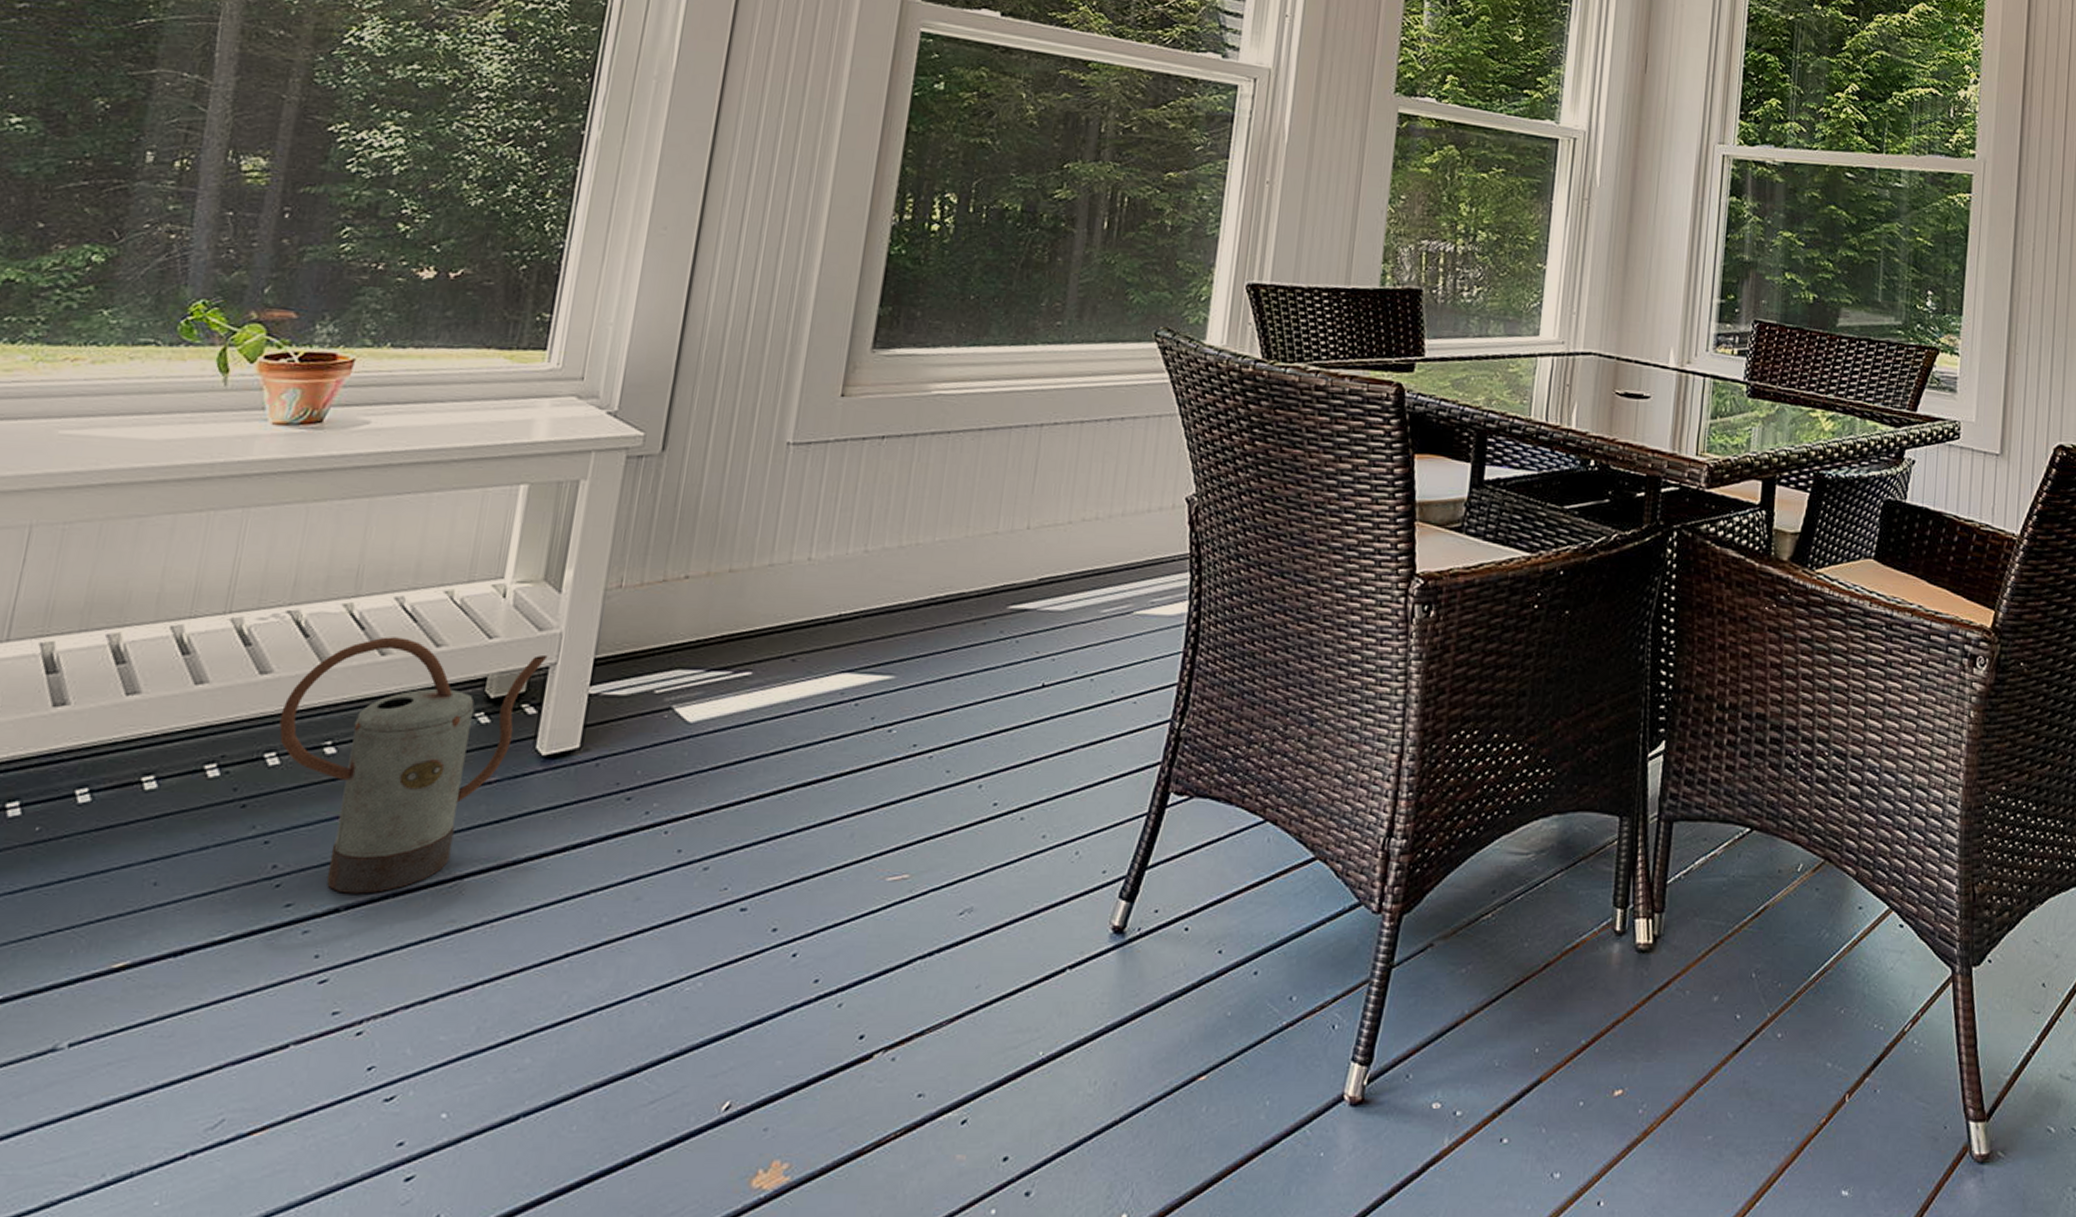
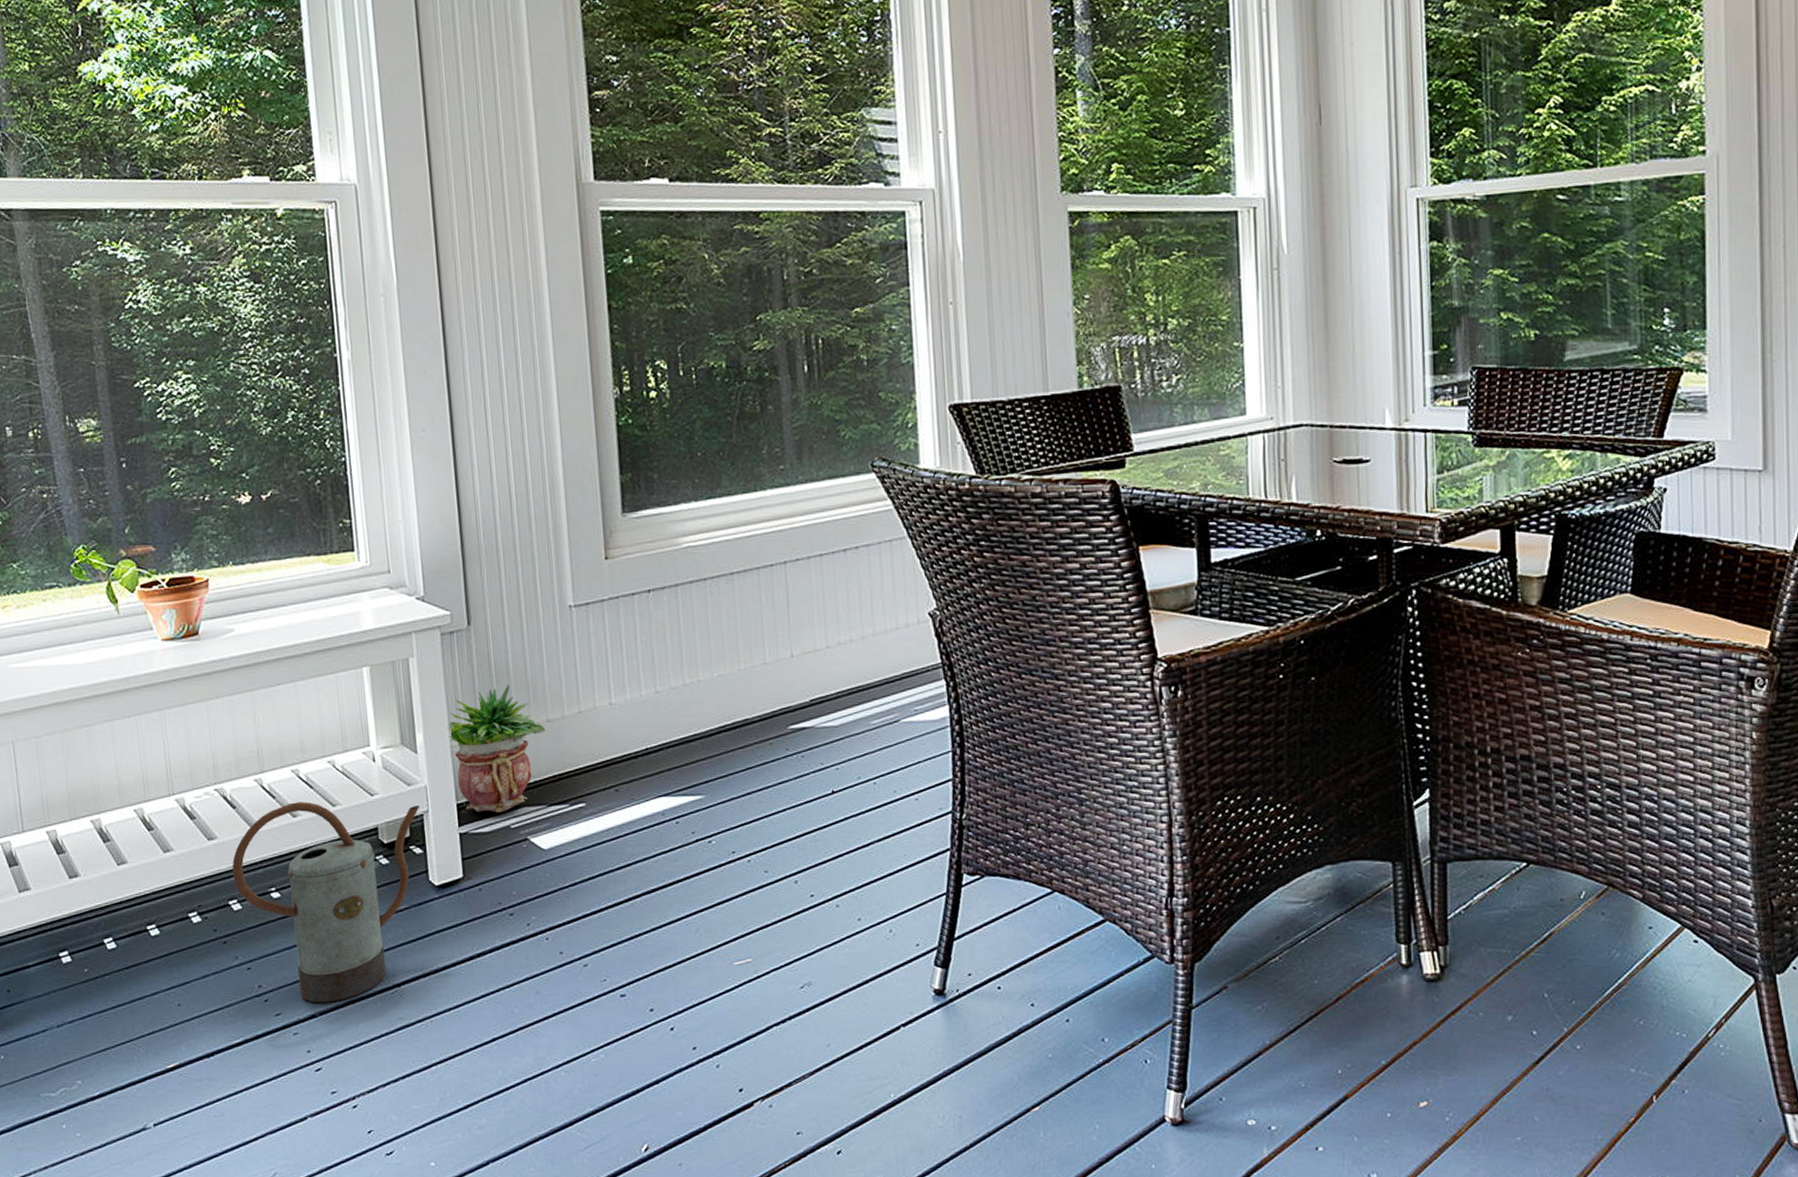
potted plant: none [601,524,726,674] -> present [447,685,546,813]

